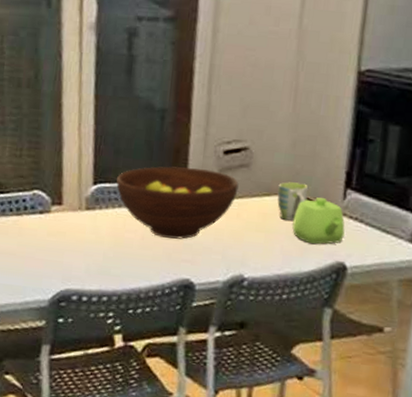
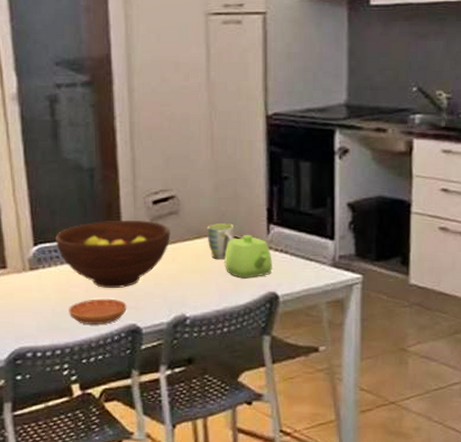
saucer: none [121,247,183,275] -> present [69,298,127,324]

